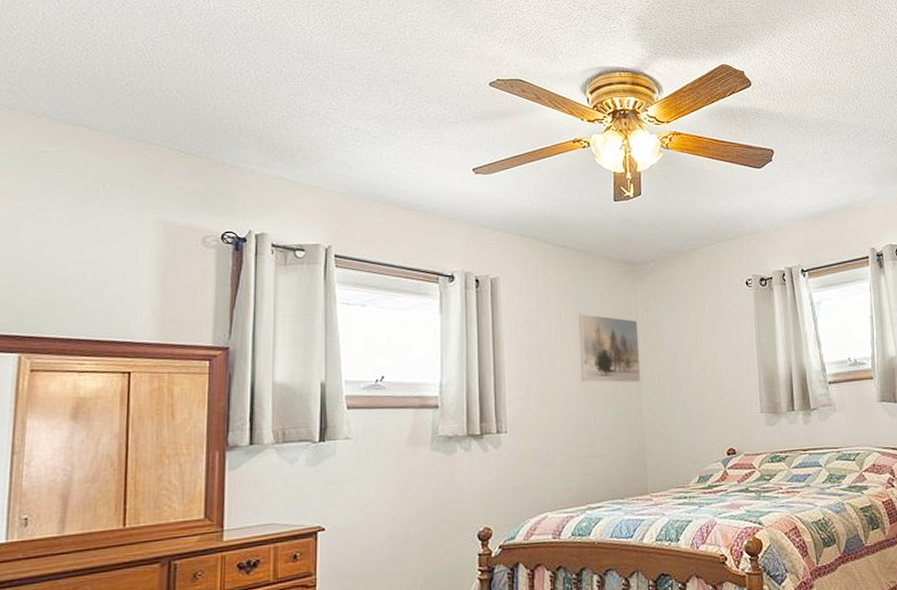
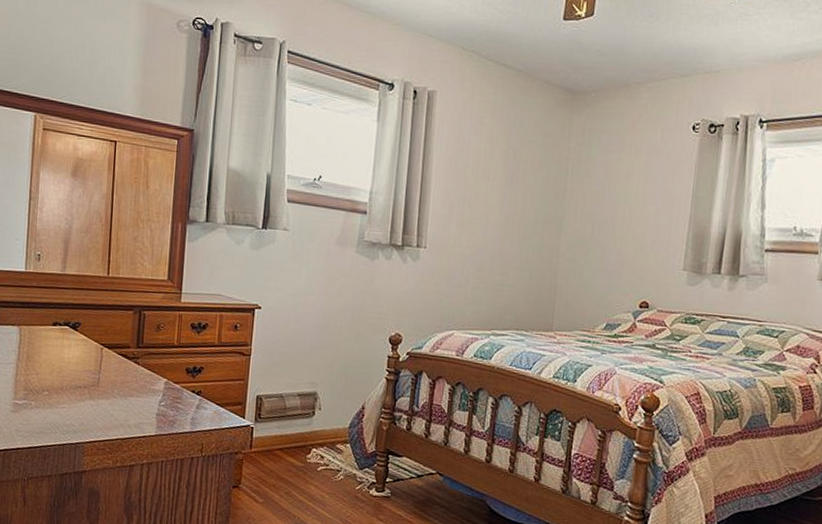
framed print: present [578,313,641,383] -> none [503,139,569,219]

